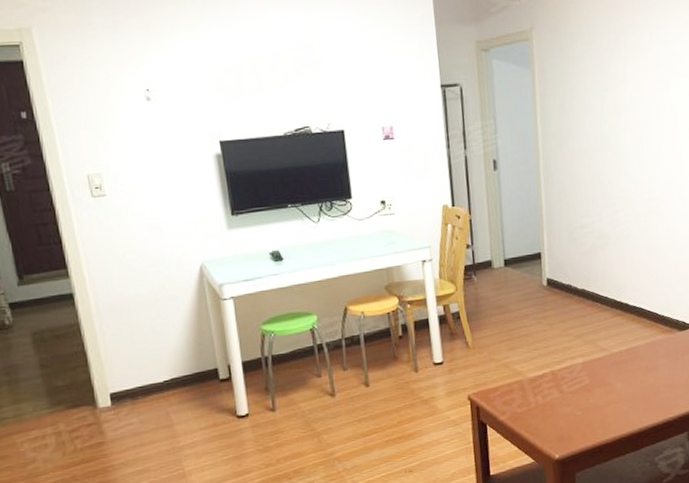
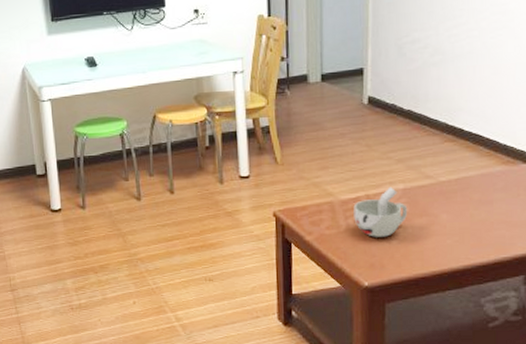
cup: none [541,361,589,411] -> present [353,186,408,237]

